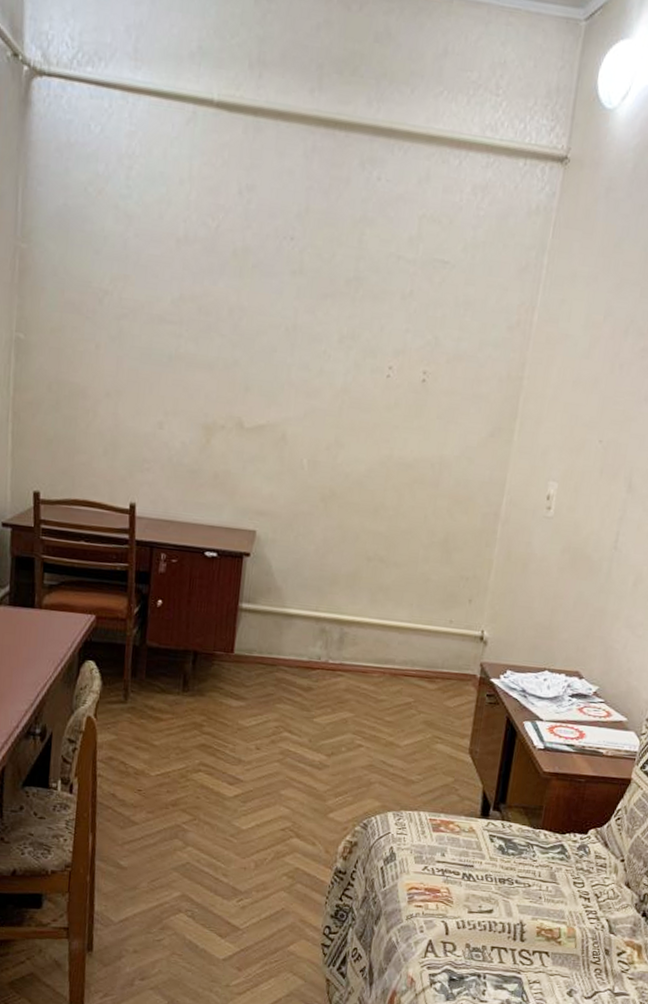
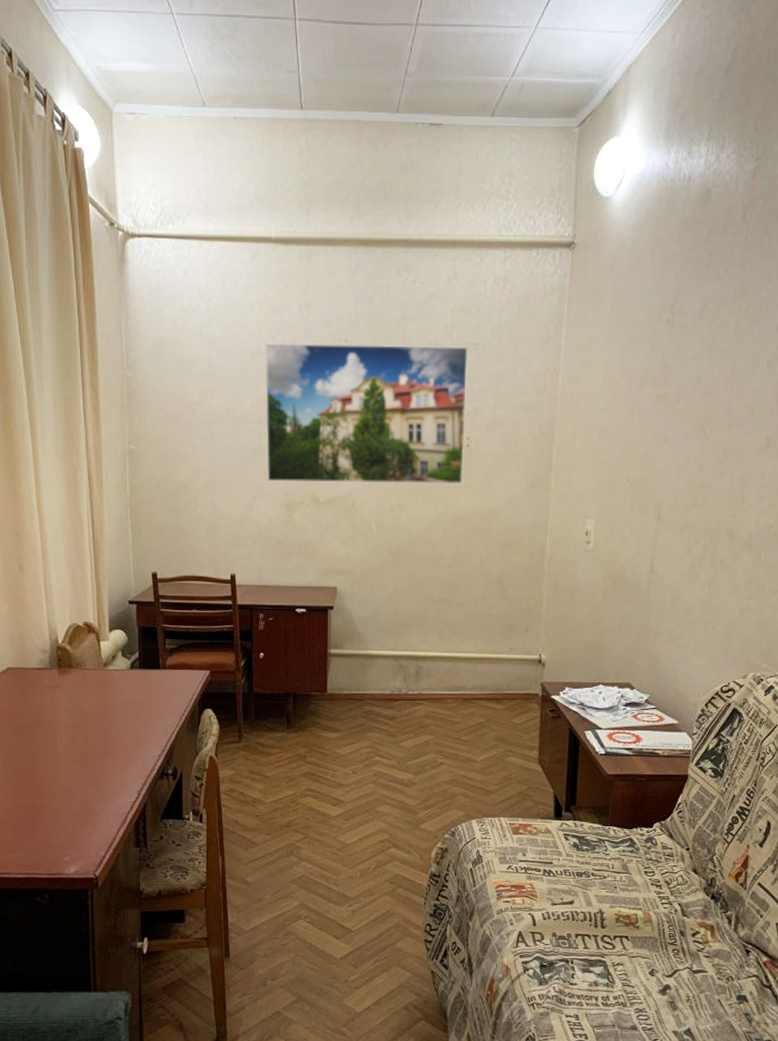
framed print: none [183,229,435,425] -> present [265,343,469,485]

